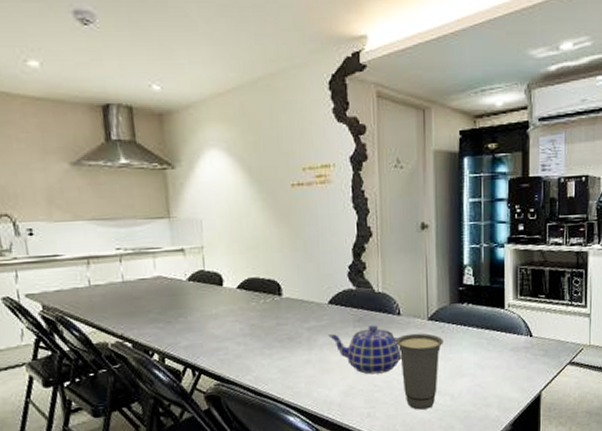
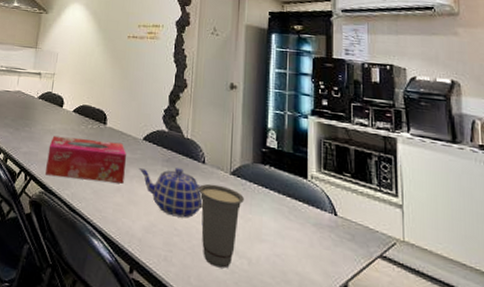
tissue box: none [215,312,313,366] -> present [45,135,127,184]

